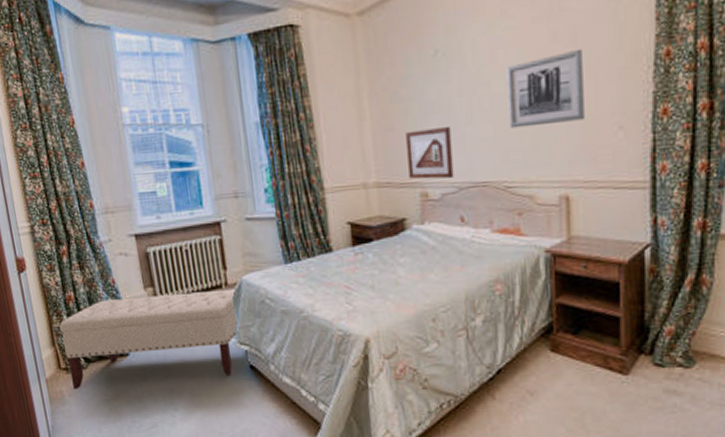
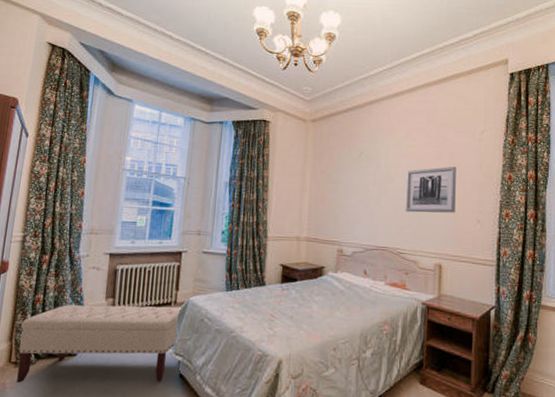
picture frame: present [406,125,454,179] -> none [331,204,365,242]

